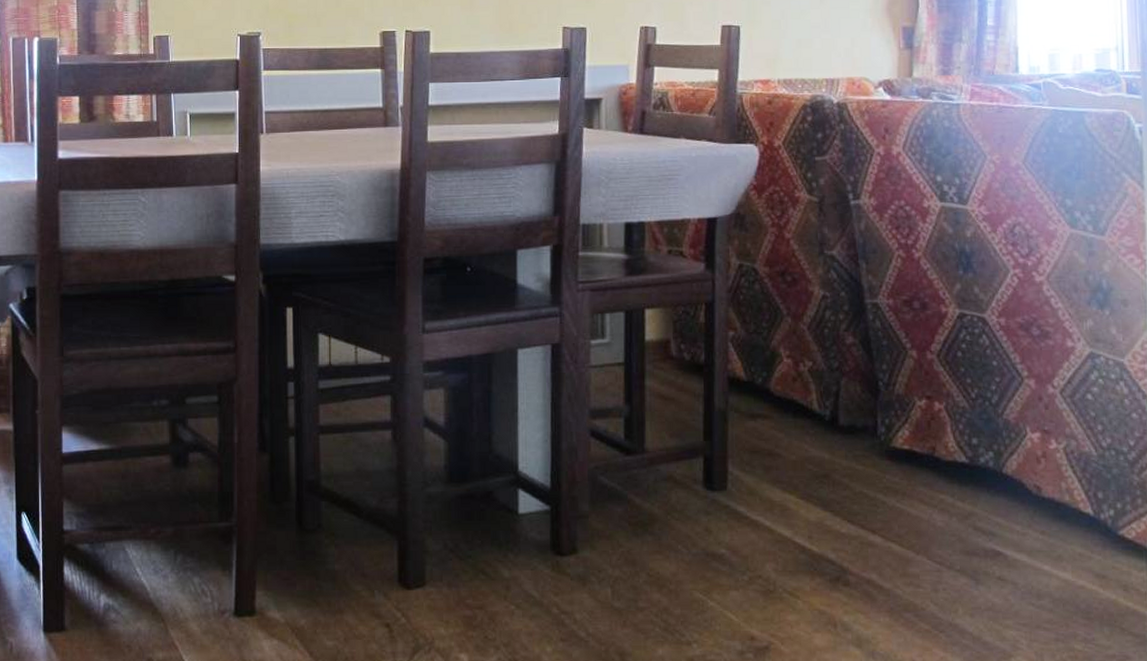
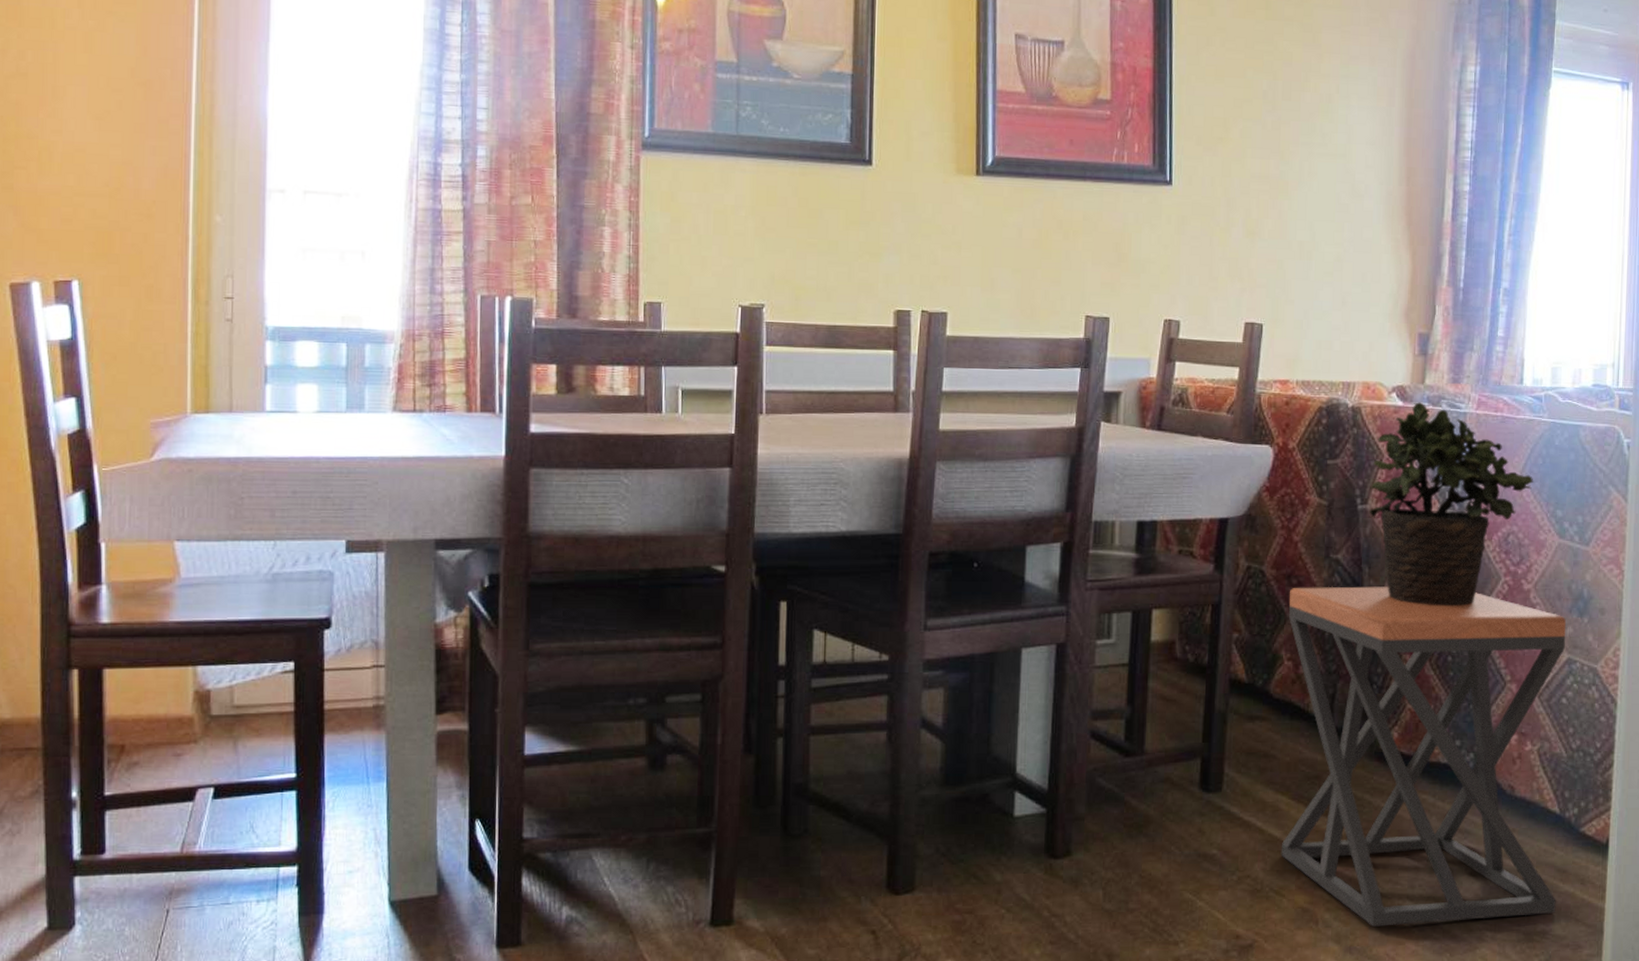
stool: none [785,282,1098,631] -> present [1280,586,1566,927]
potted plant: none [862,95,1038,301] -> present [1369,402,1534,607]

